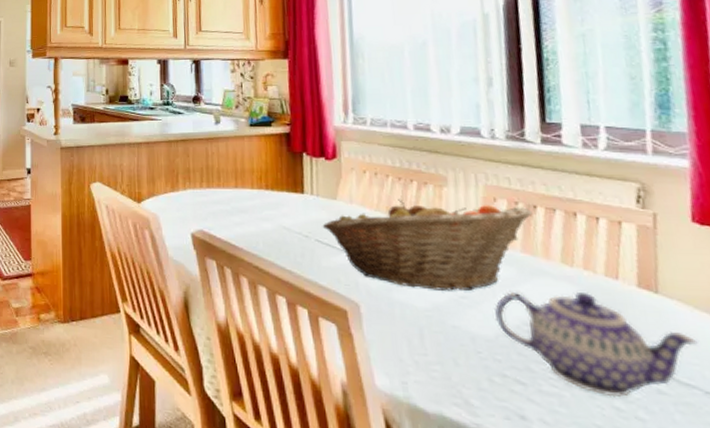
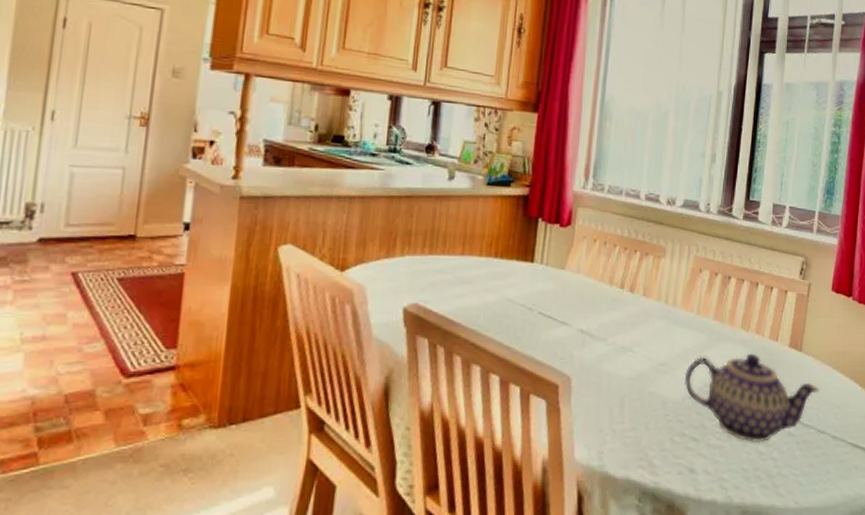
fruit basket: present [322,198,533,291] -> none [547,268,727,359]

